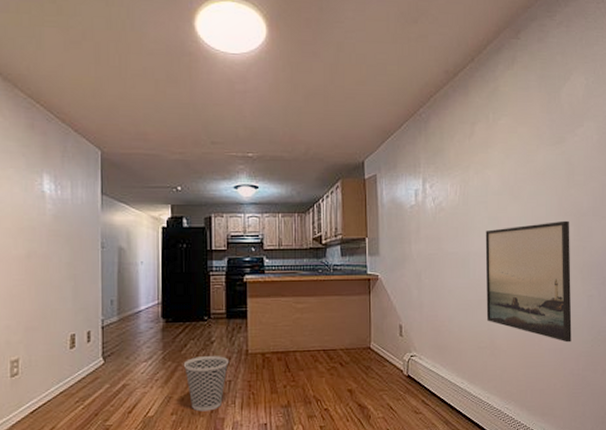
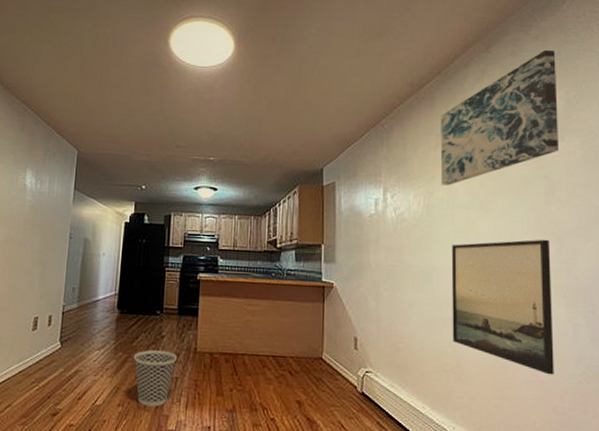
wall art: none [474,36,579,173] -> present [440,49,560,185]

